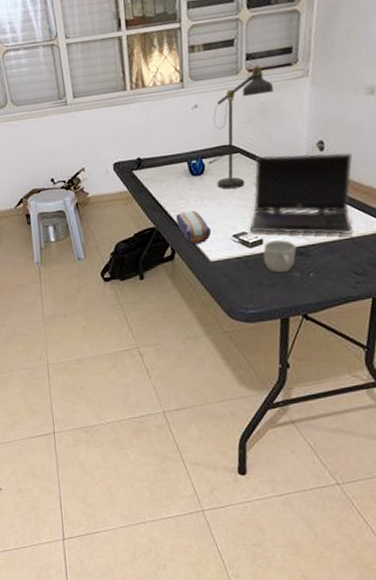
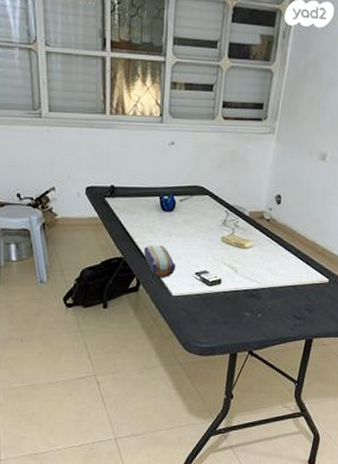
desk lamp: present [213,59,273,190] -> none [185,108,244,229]
laptop computer: present [249,153,353,235] -> none [211,201,303,282]
mug: present [263,240,297,273] -> none [221,282,249,312]

